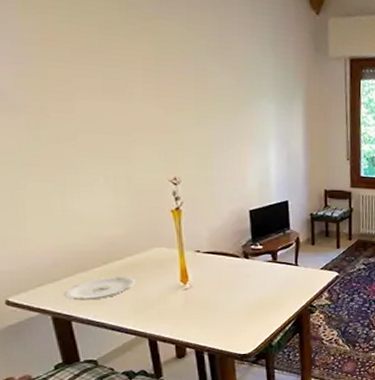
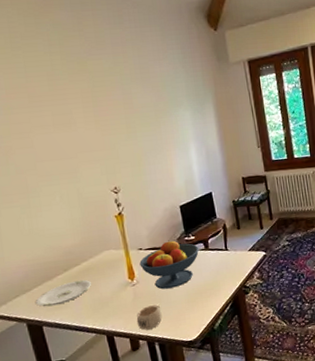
mug: none [185,313,215,338] -> present [136,304,162,330]
fruit bowl: none [195,246,265,298] -> present [139,240,199,290]

